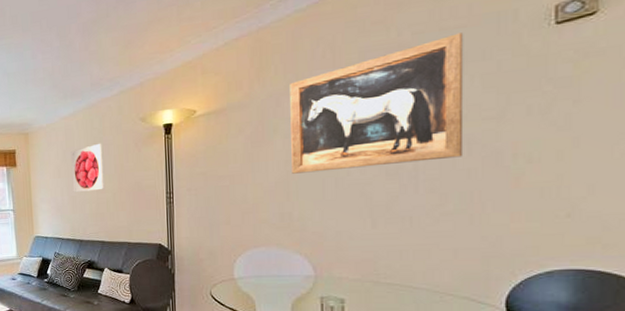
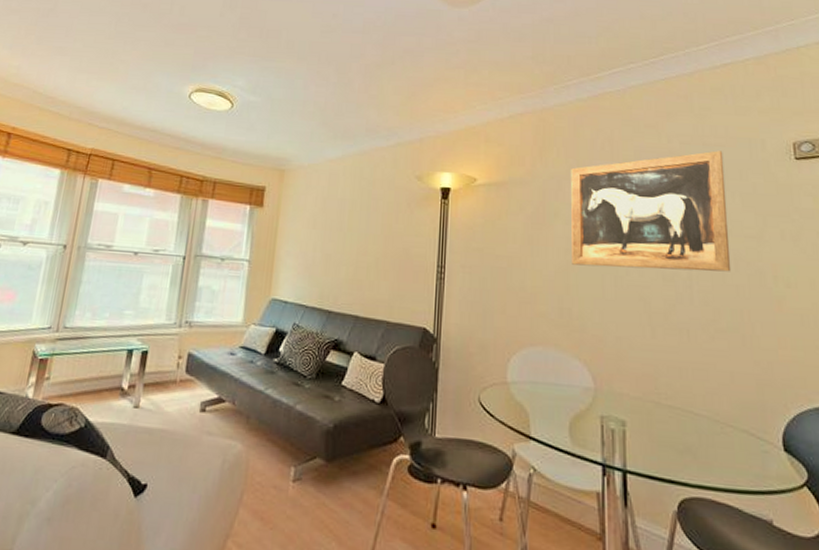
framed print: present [71,143,104,192] -> none [328,196,370,252]

